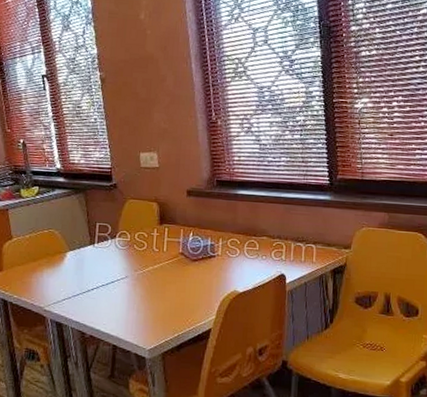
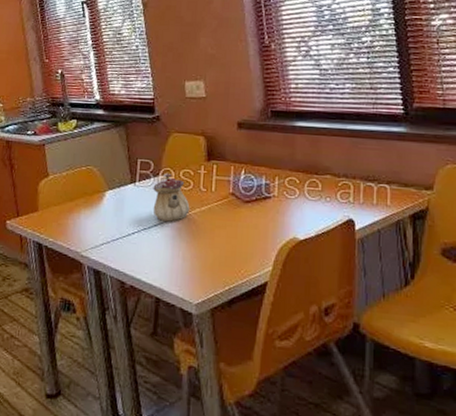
teapot: none [110,235,144,279] -> present [153,172,190,222]

